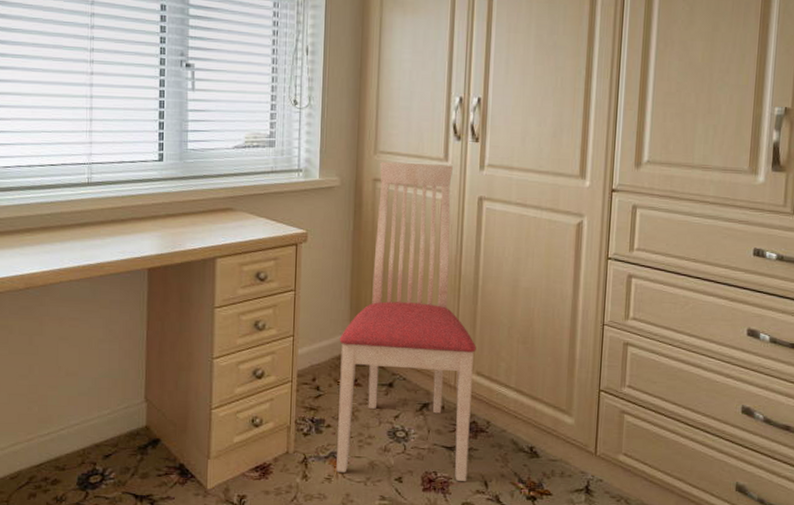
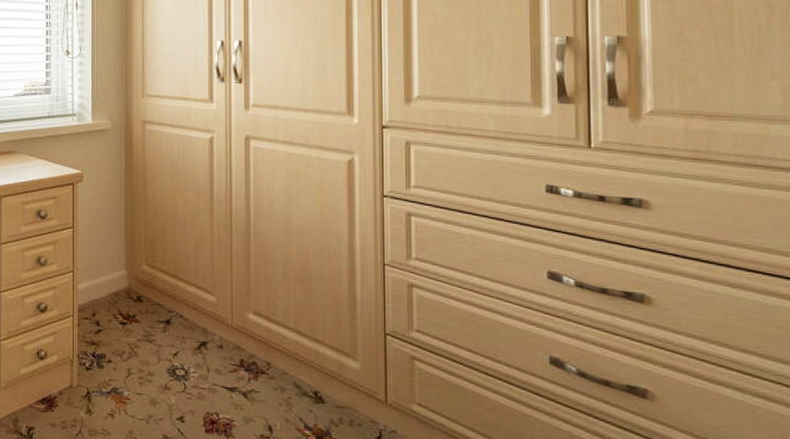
chair: present [336,162,476,481] -> none [116,105,252,425]

